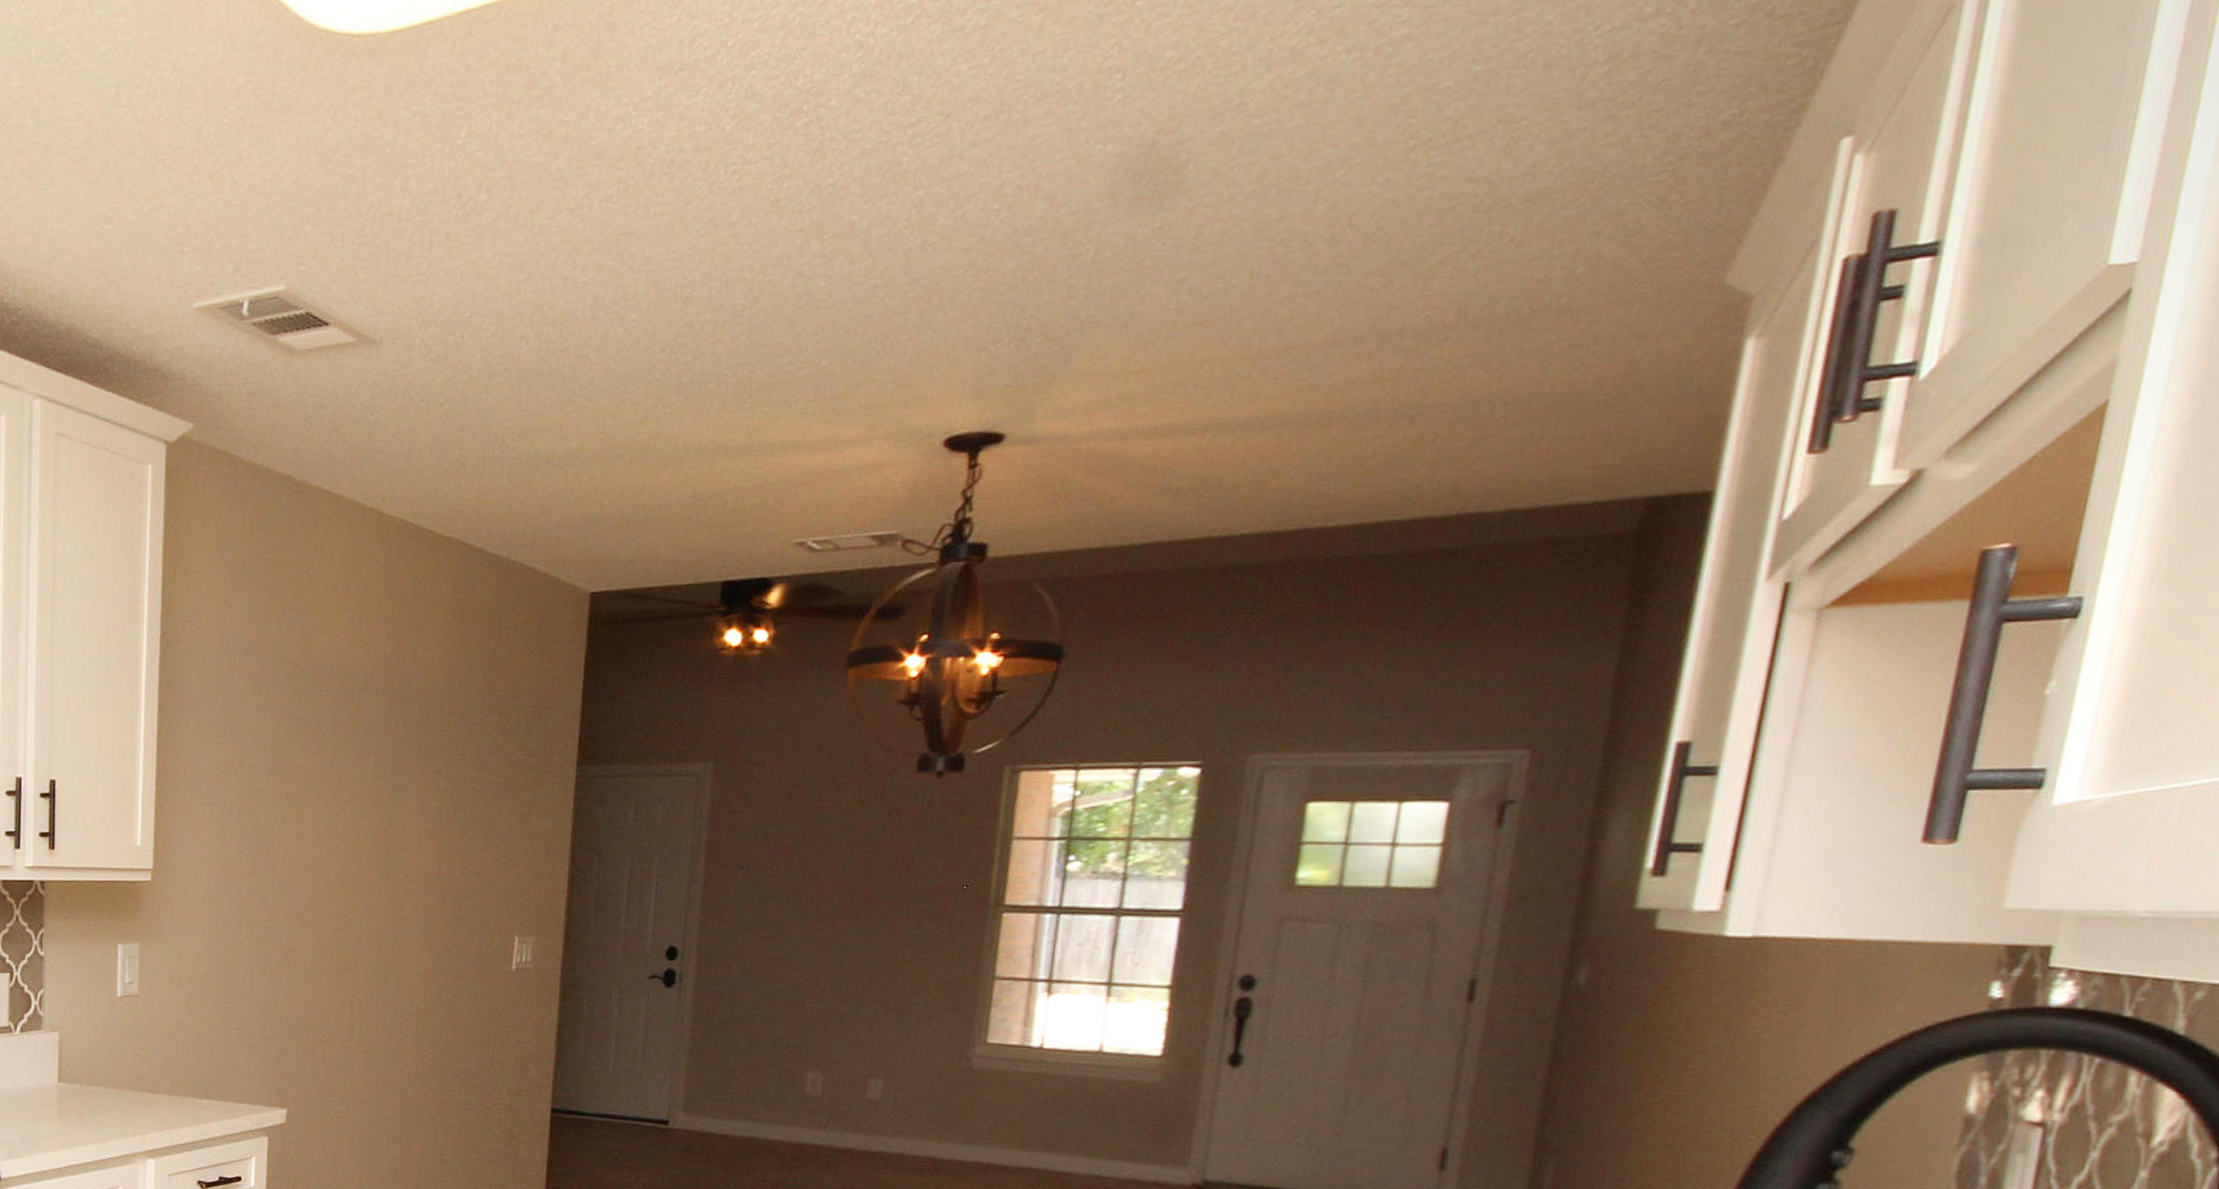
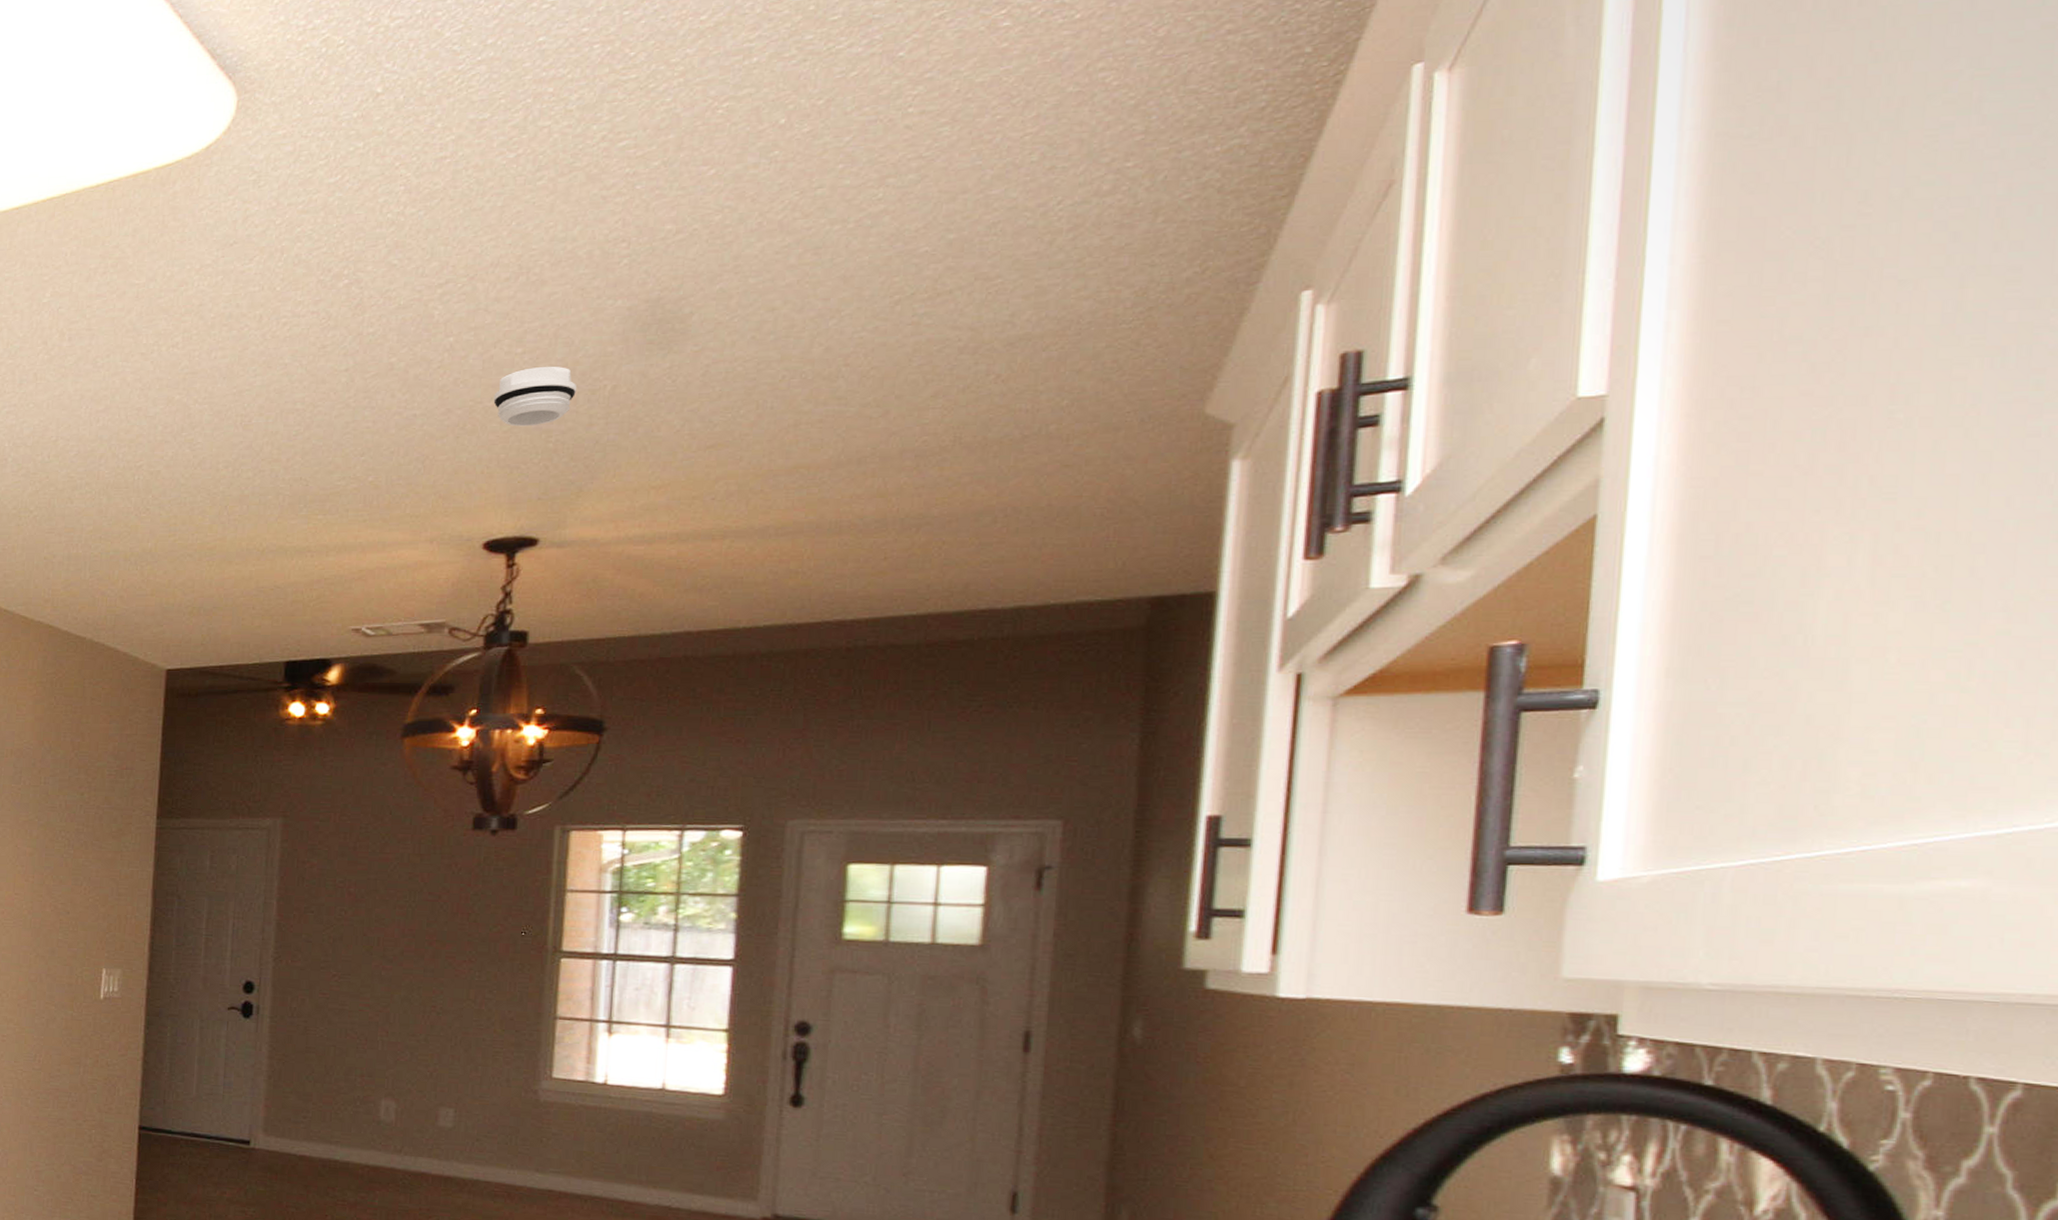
smoke detector: none [963,225,1057,300] -> present [493,366,578,427]

